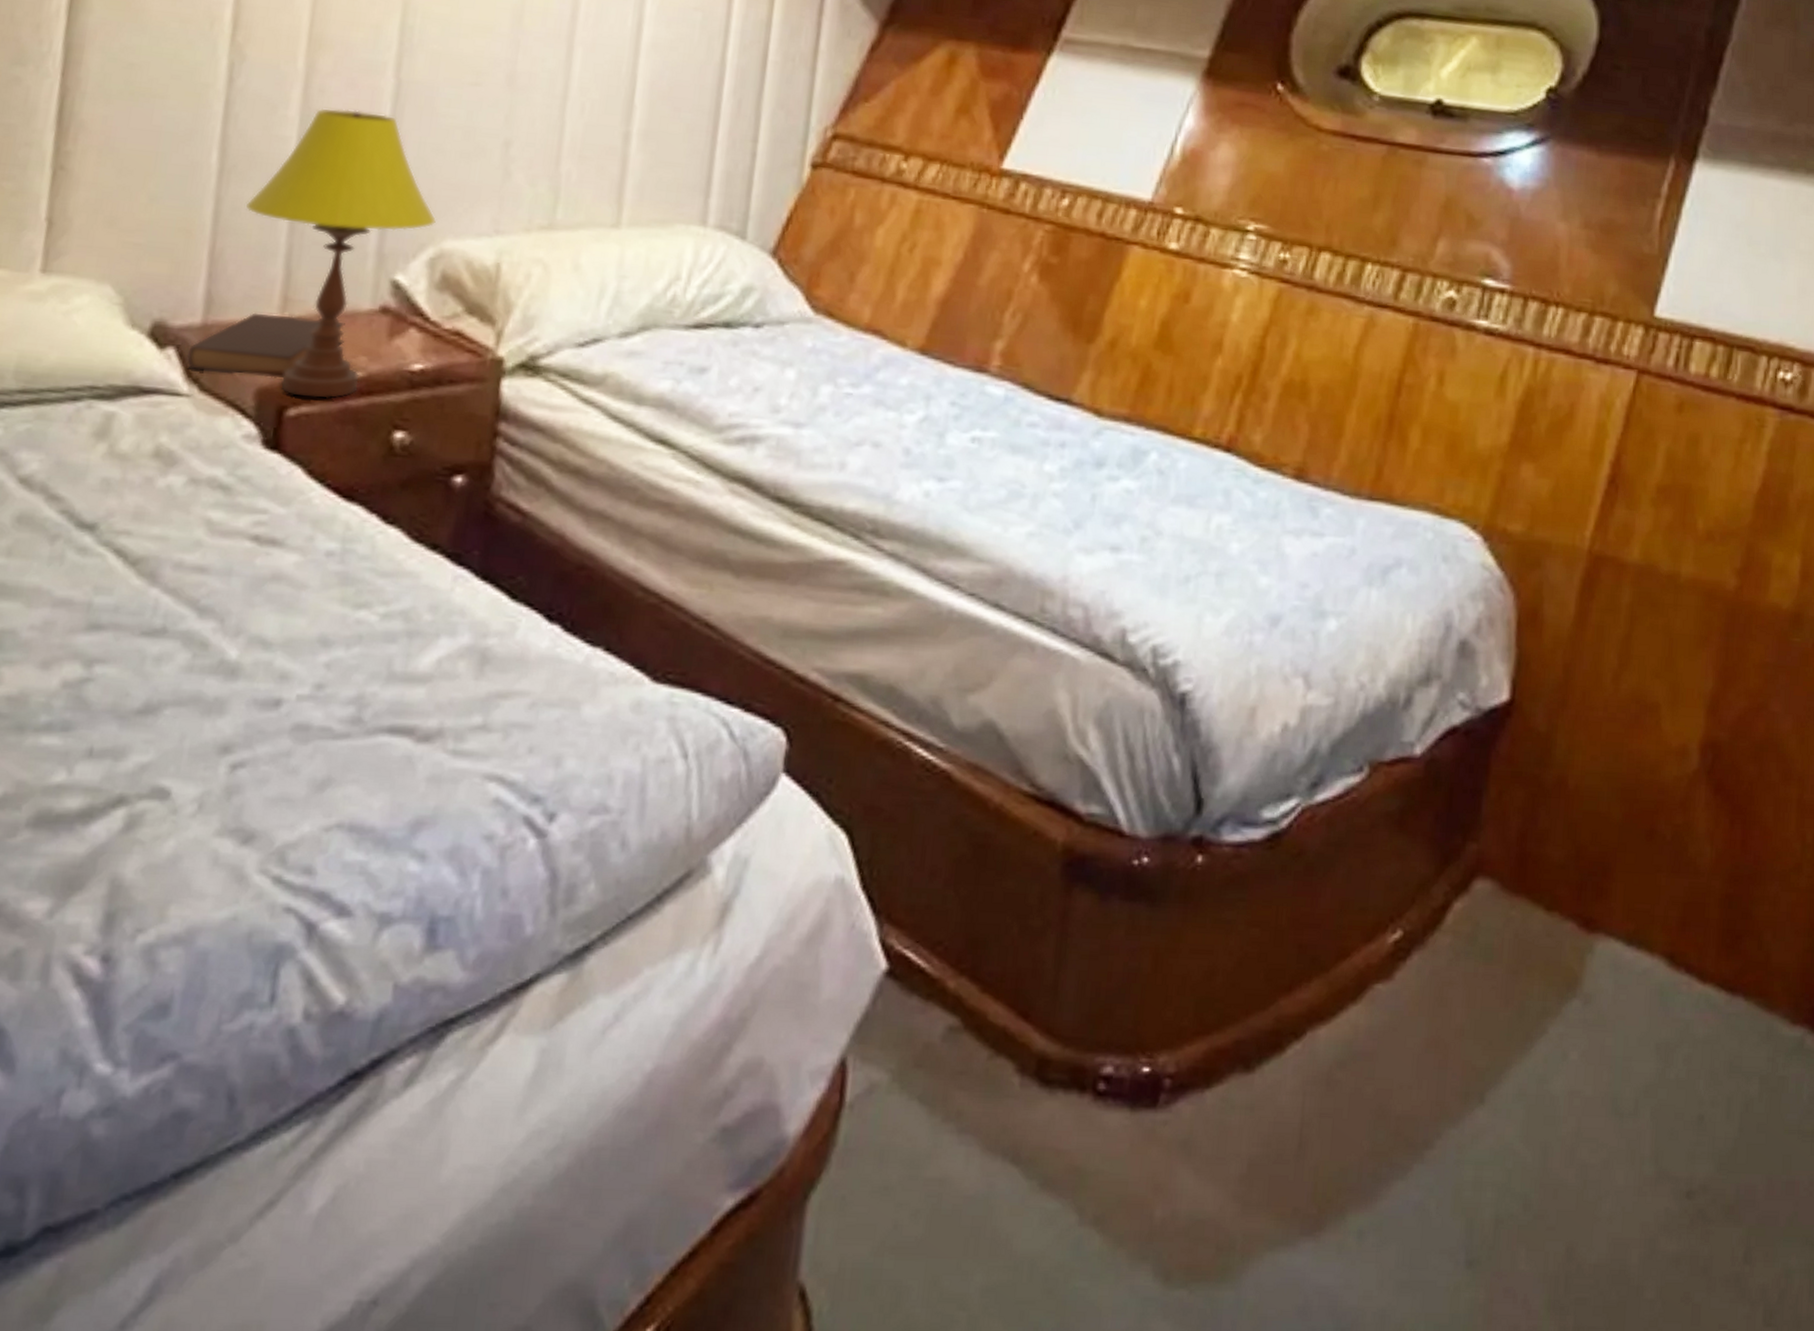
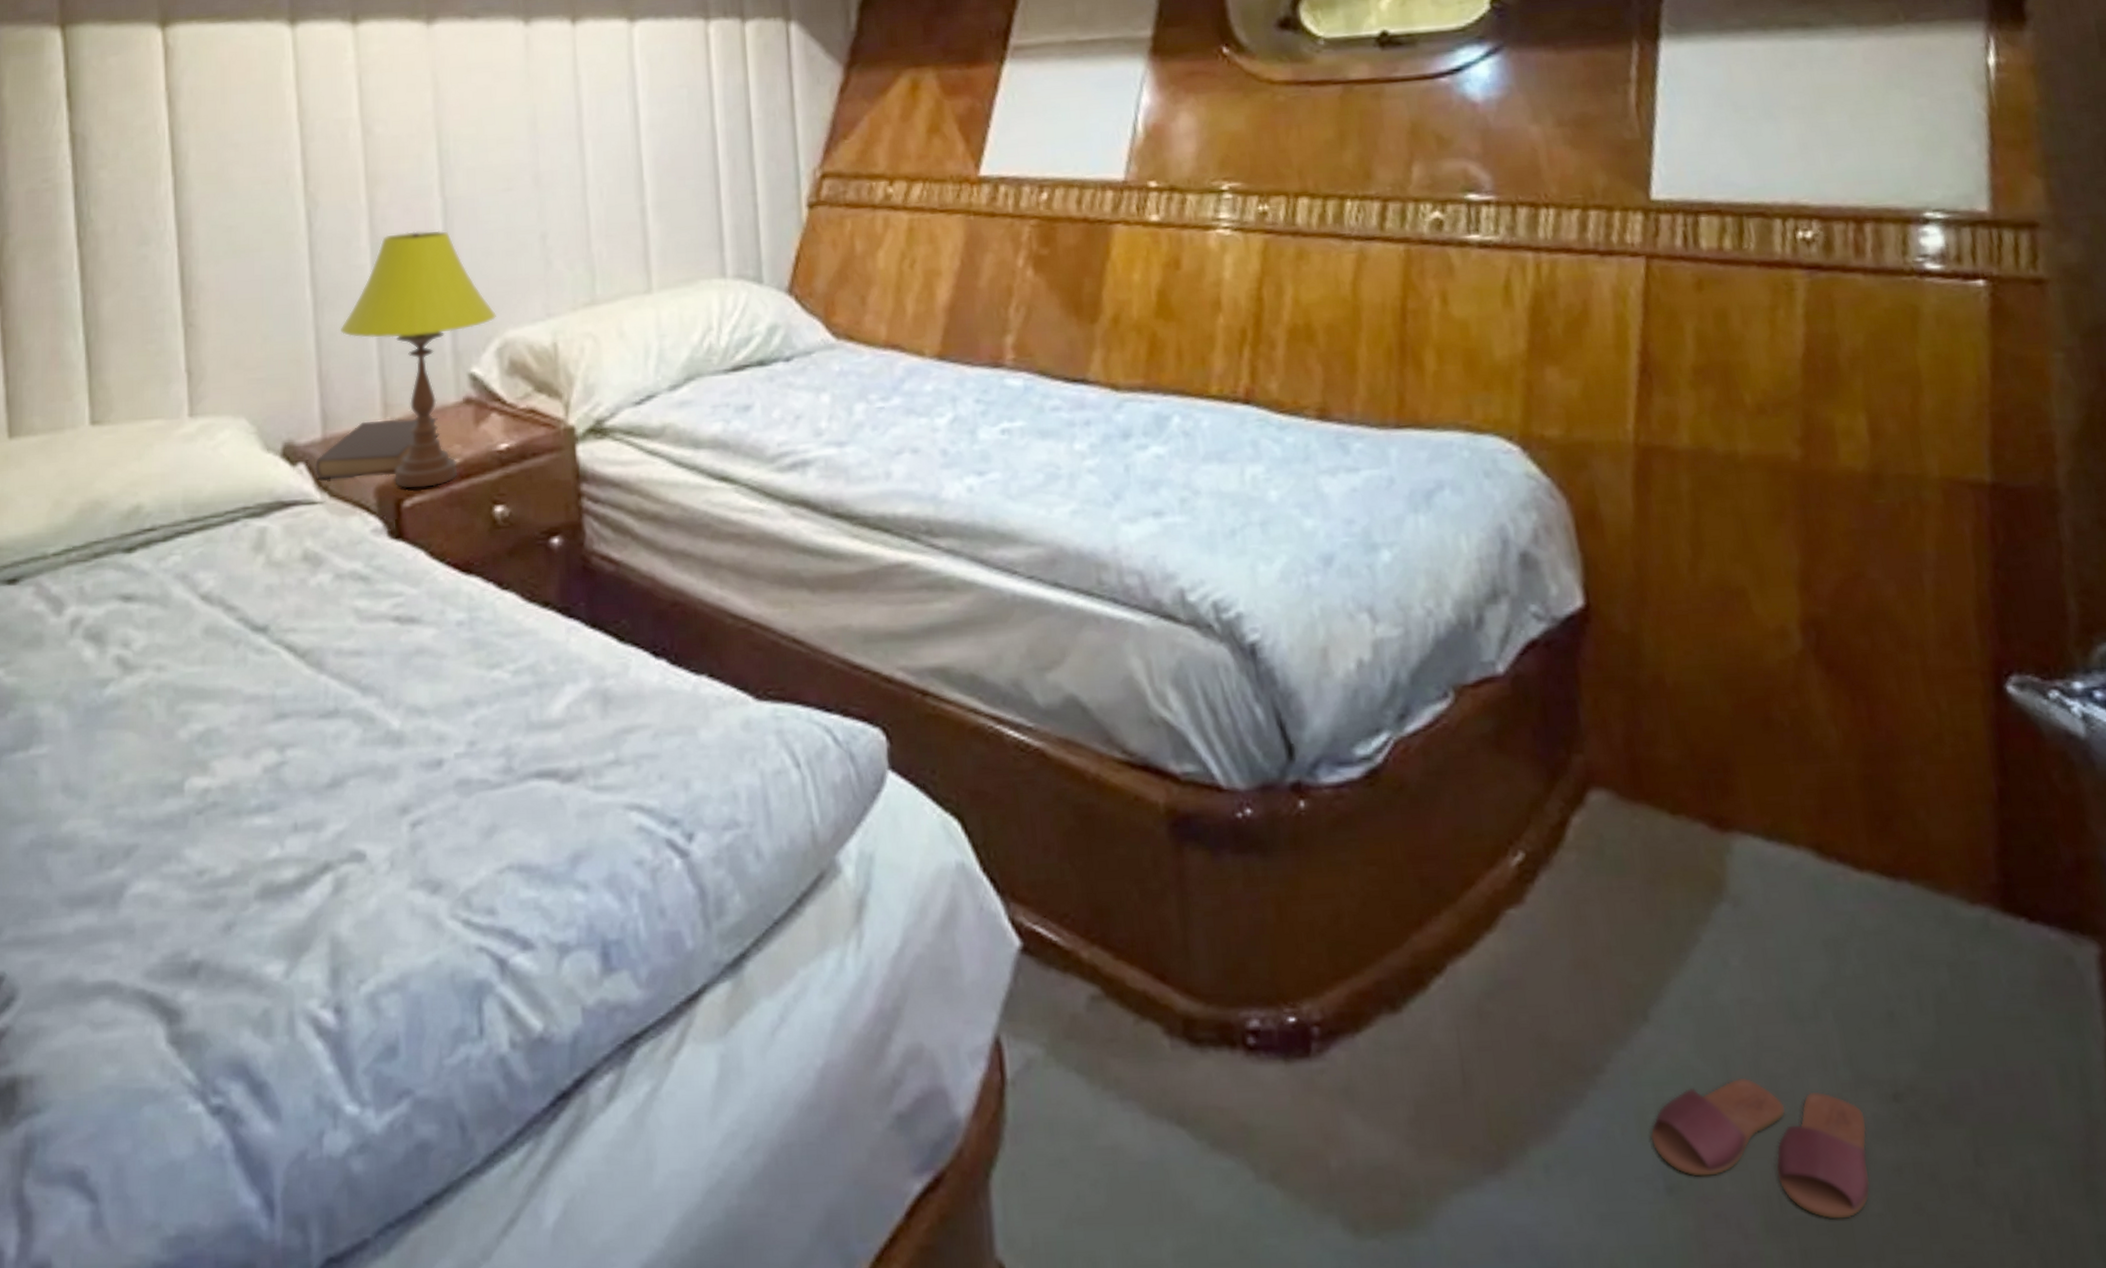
slippers: none [1462,1164,1658,1302] -> present [1650,1077,1871,1219]

